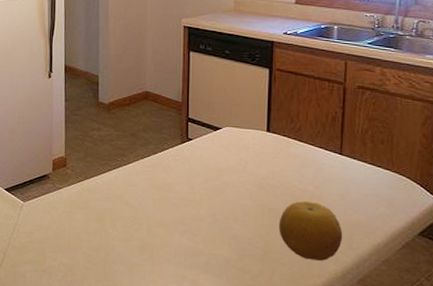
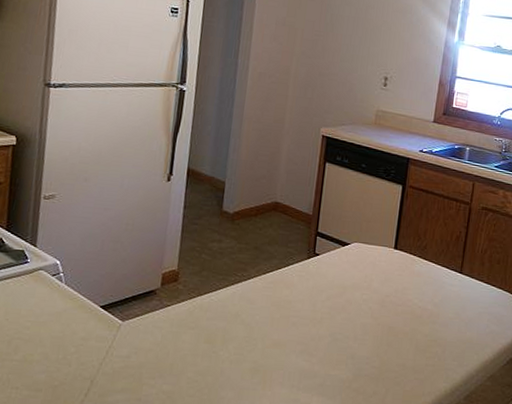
fruit: present [279,200,343,261] -> none [396,319,456,379]

